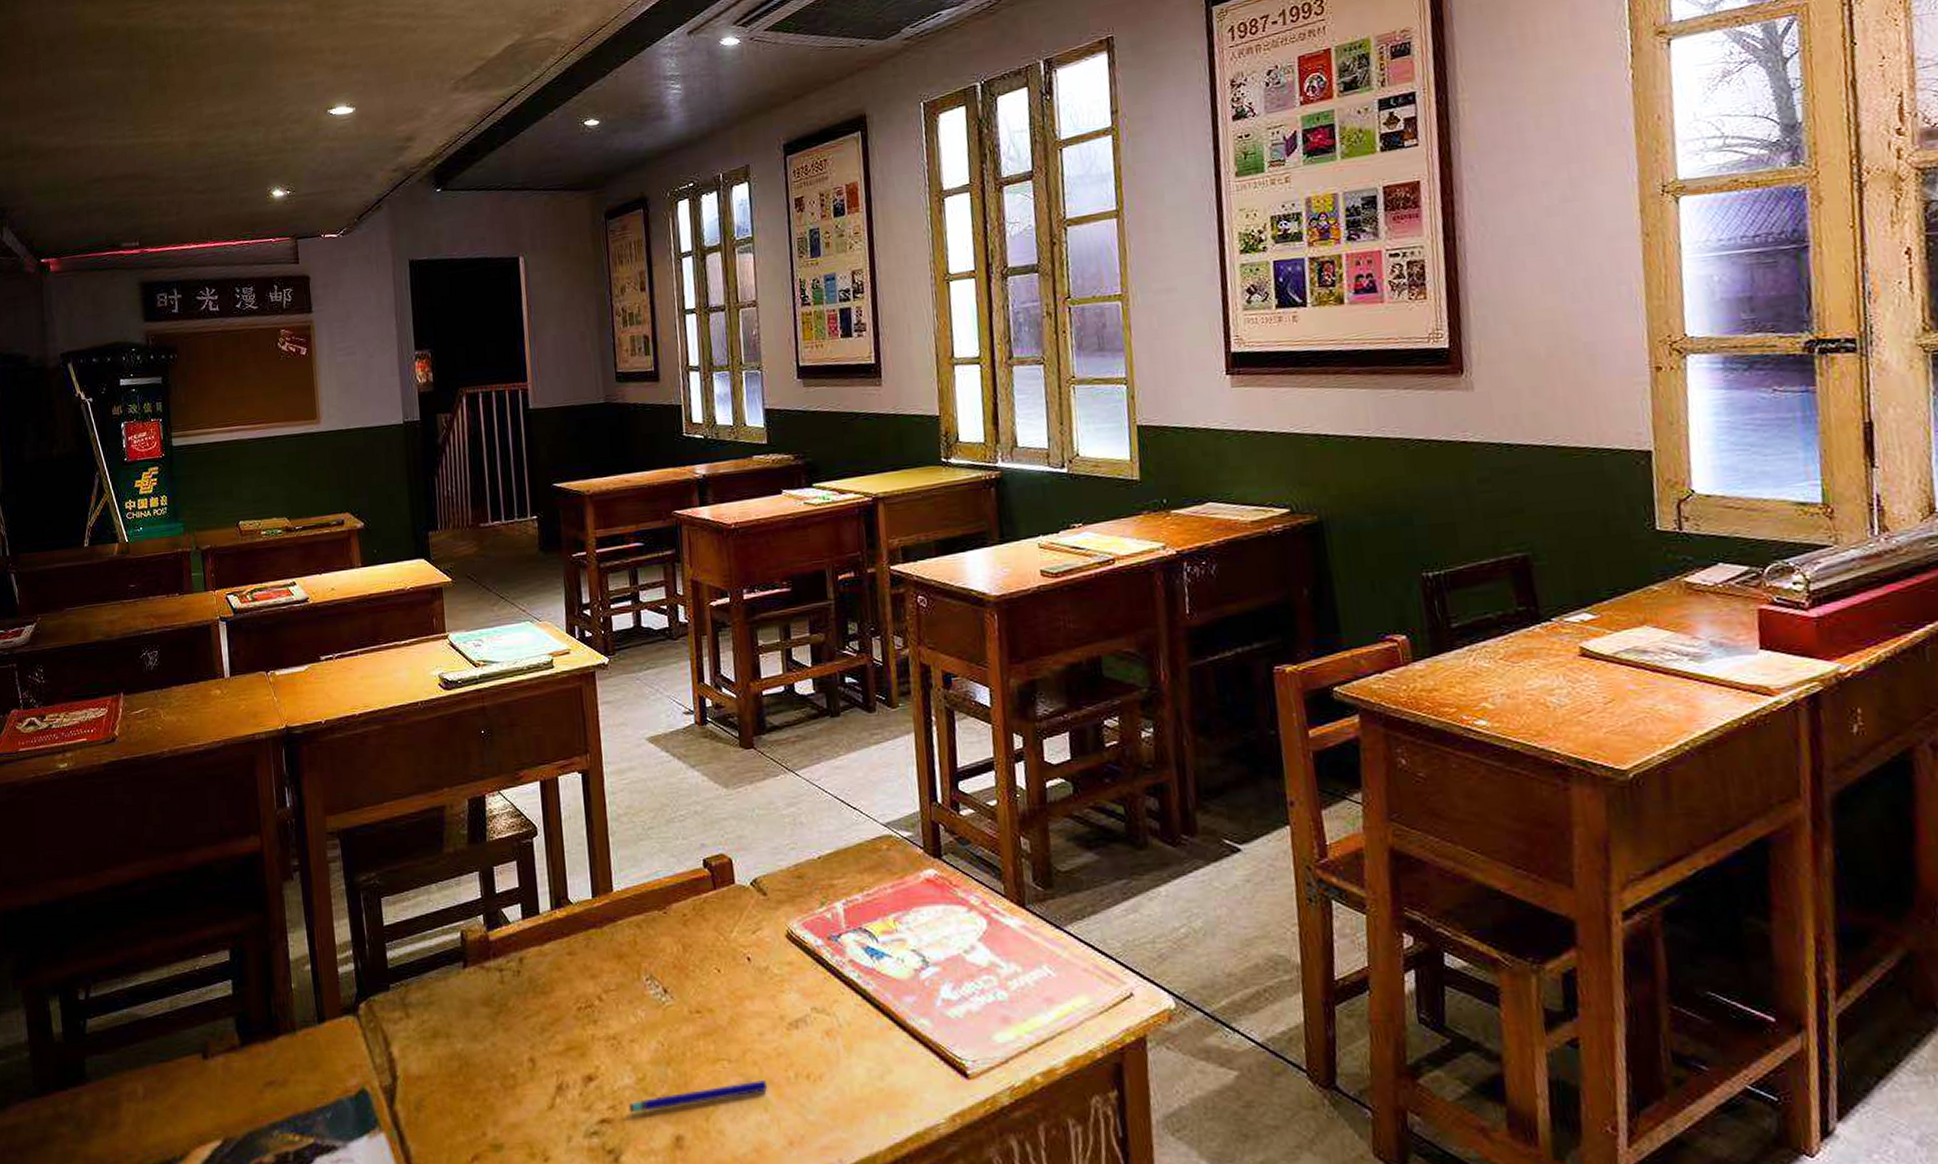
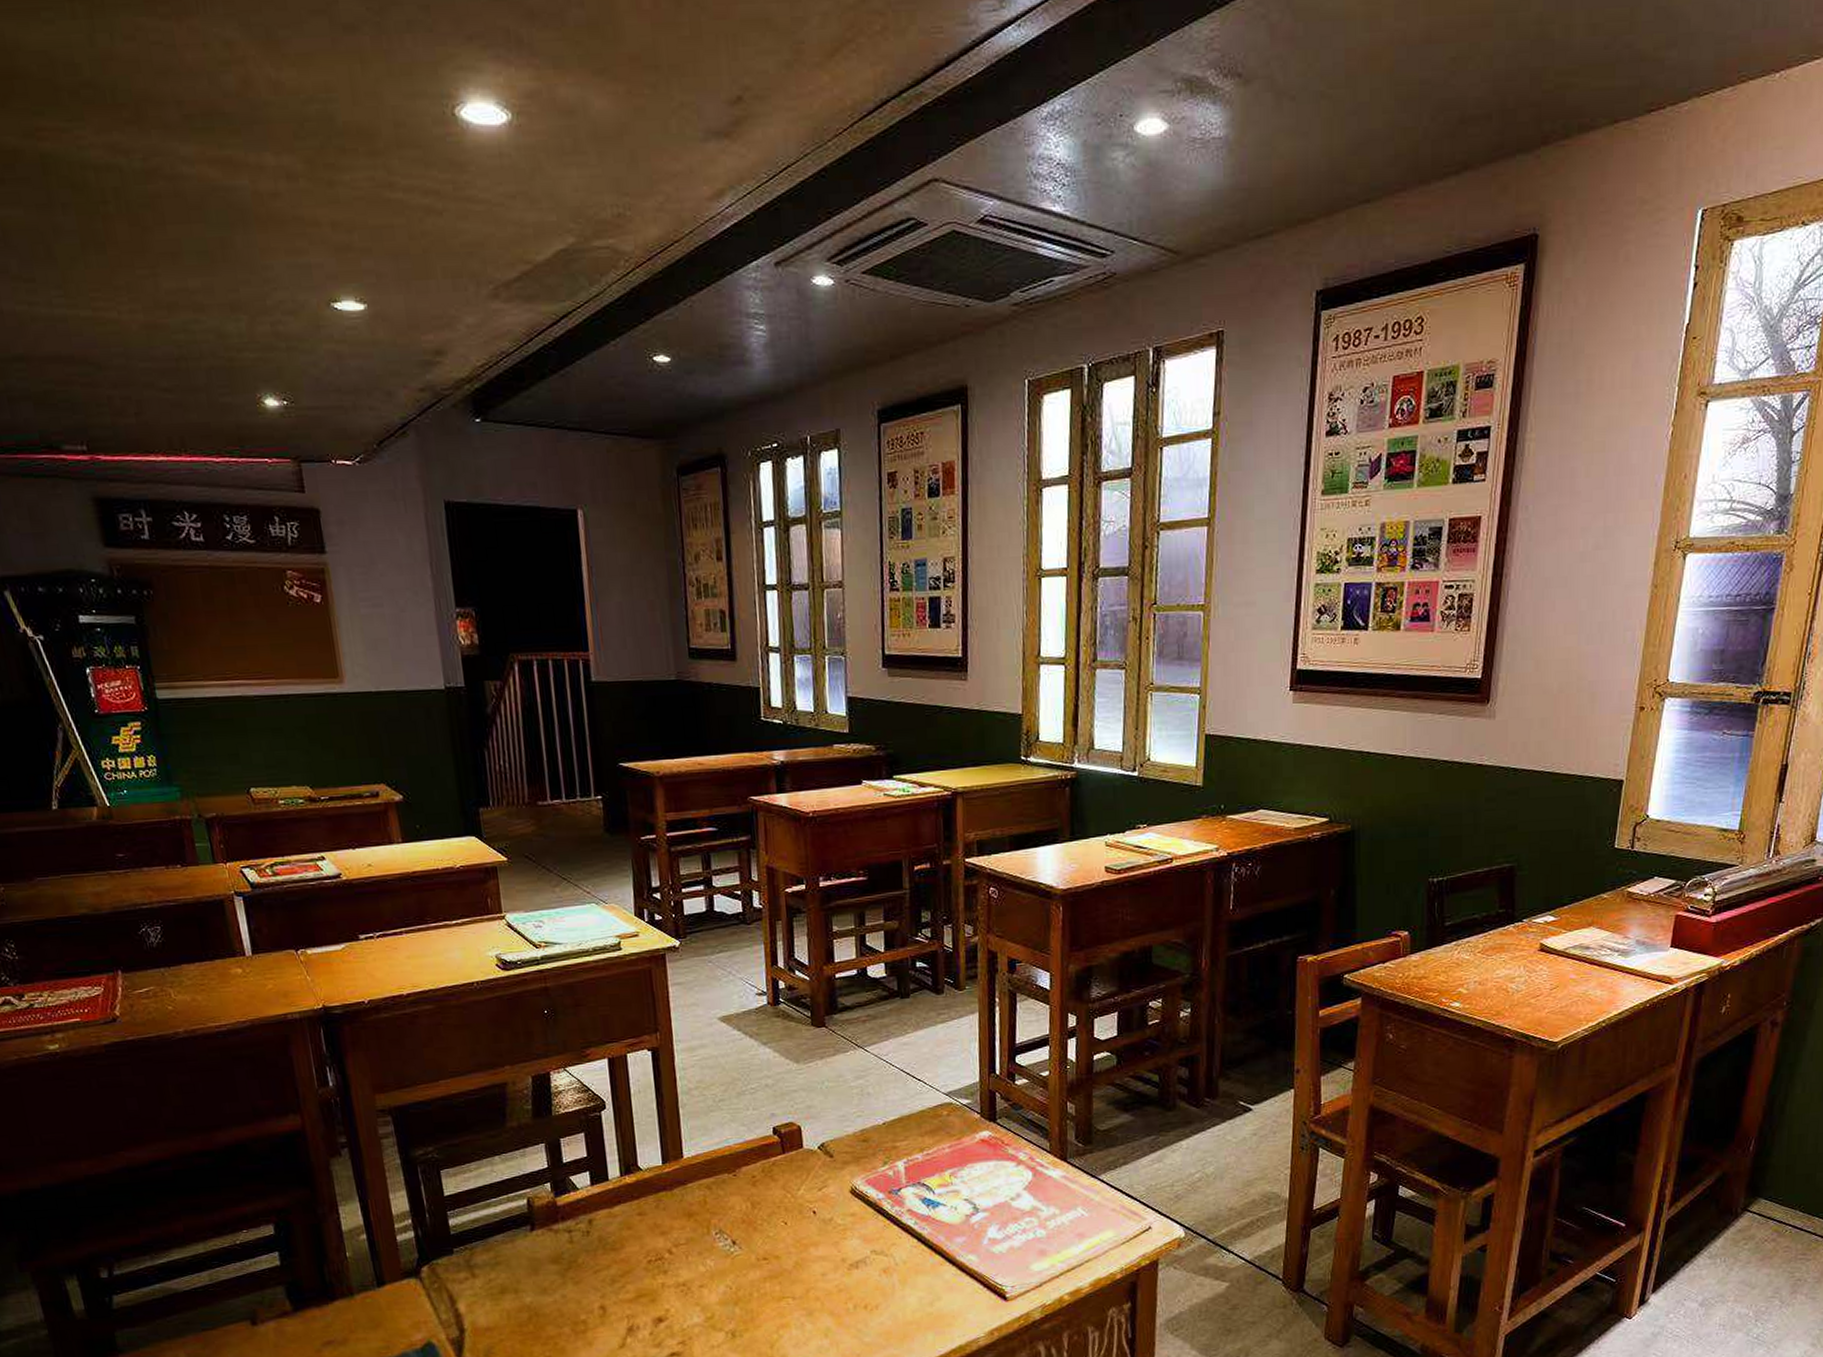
pen: present [628,1080,767,1113] -> none [697,1312,828,1346]

